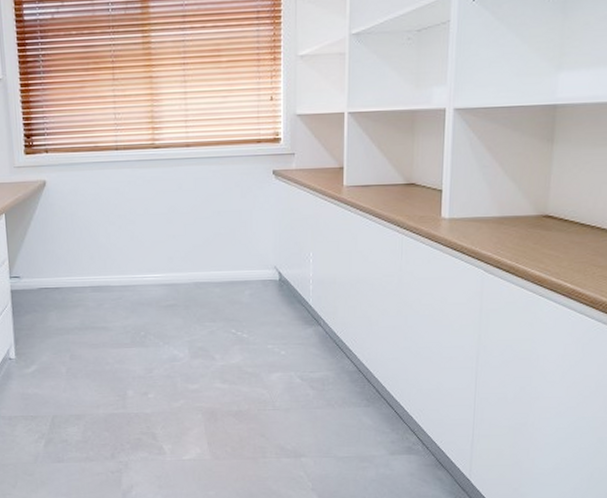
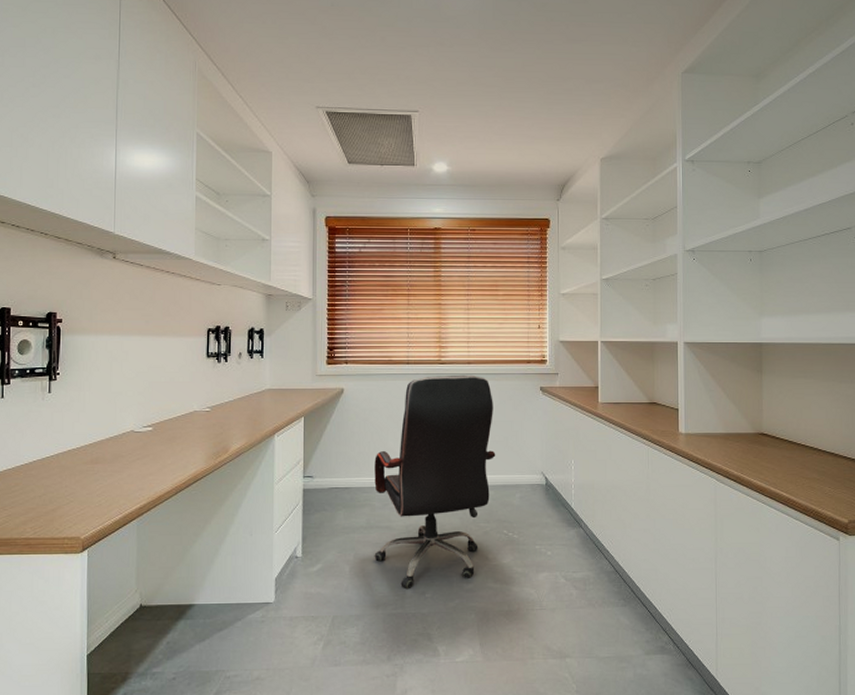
office chair: none [85,159,221,390] -> present [374,374,496,590]

